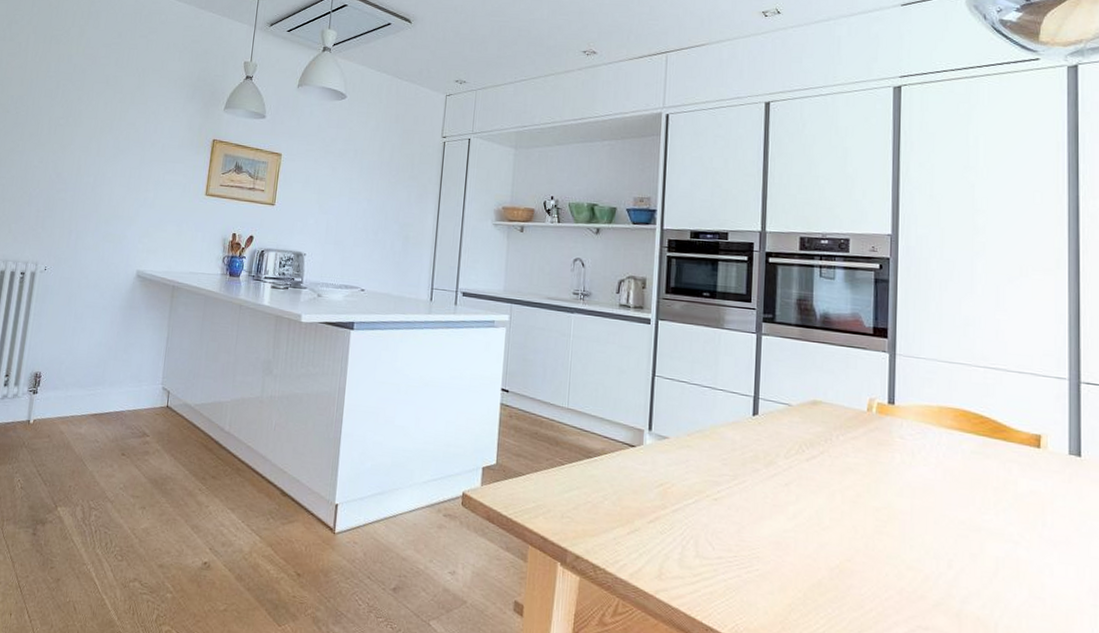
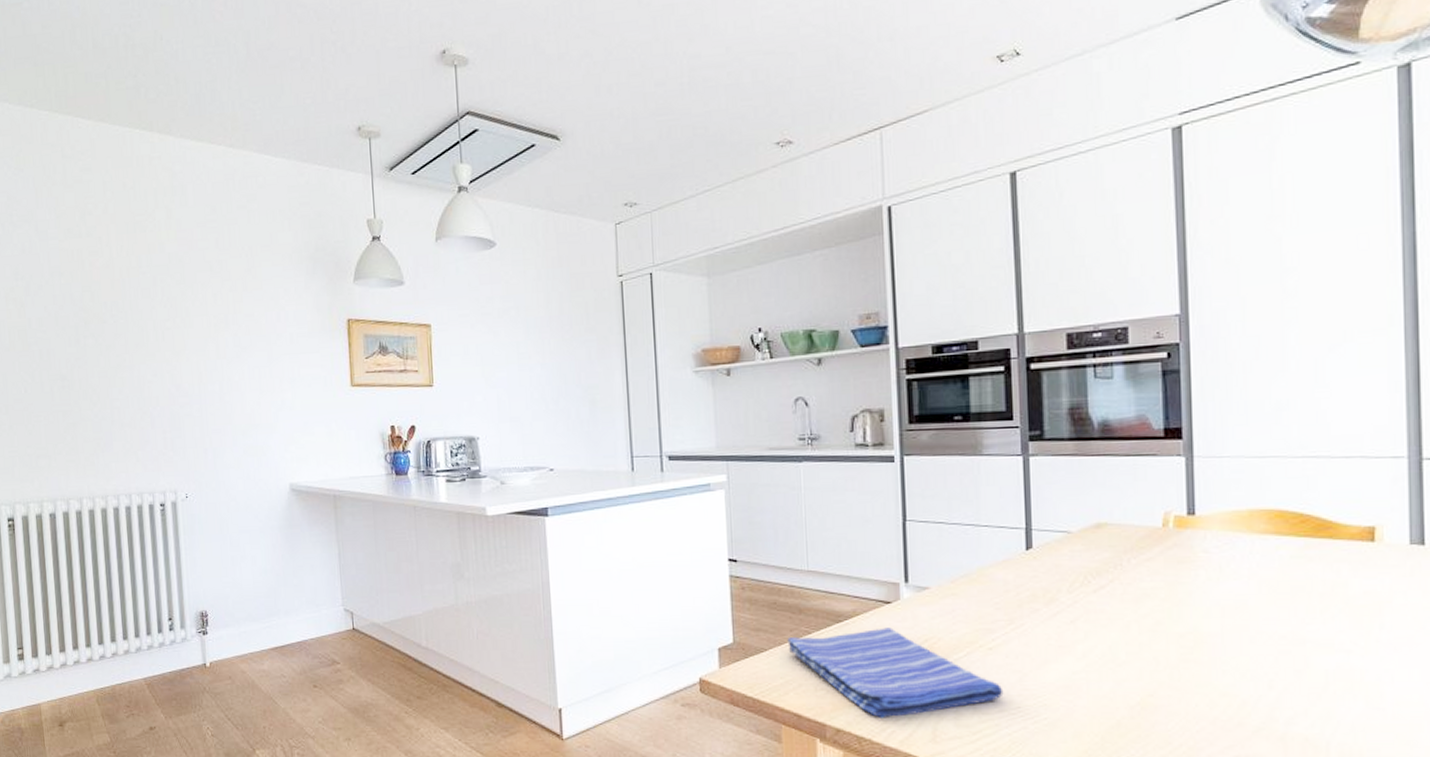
dish towel: none [543,466,723,552] -> present [787,627,1004,719]

